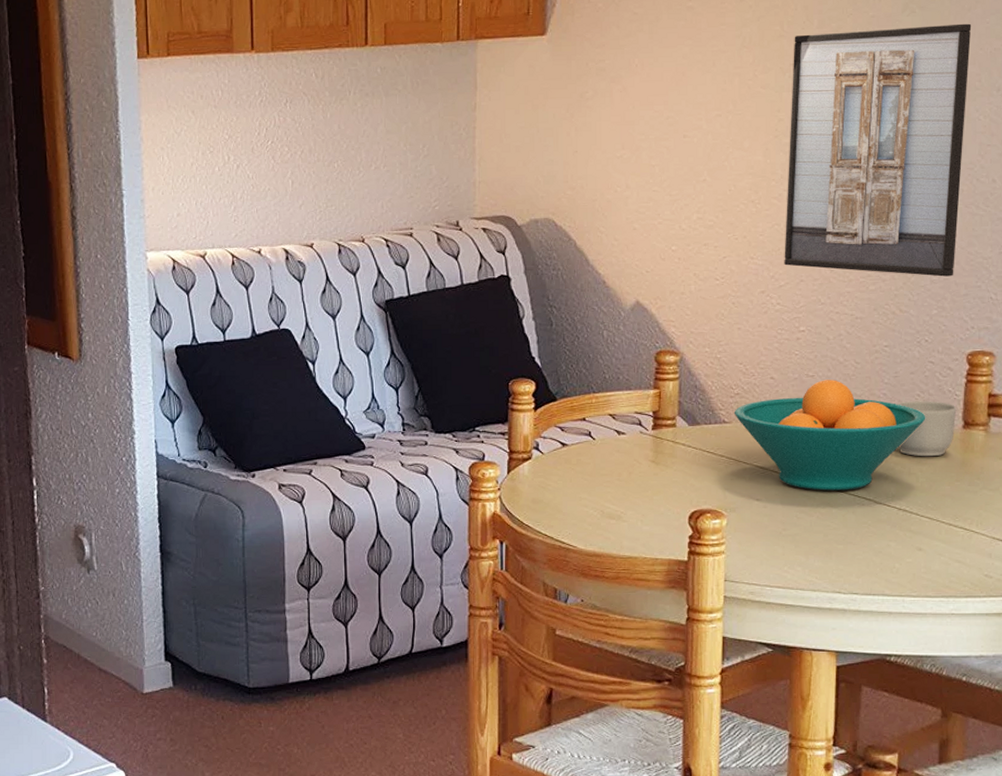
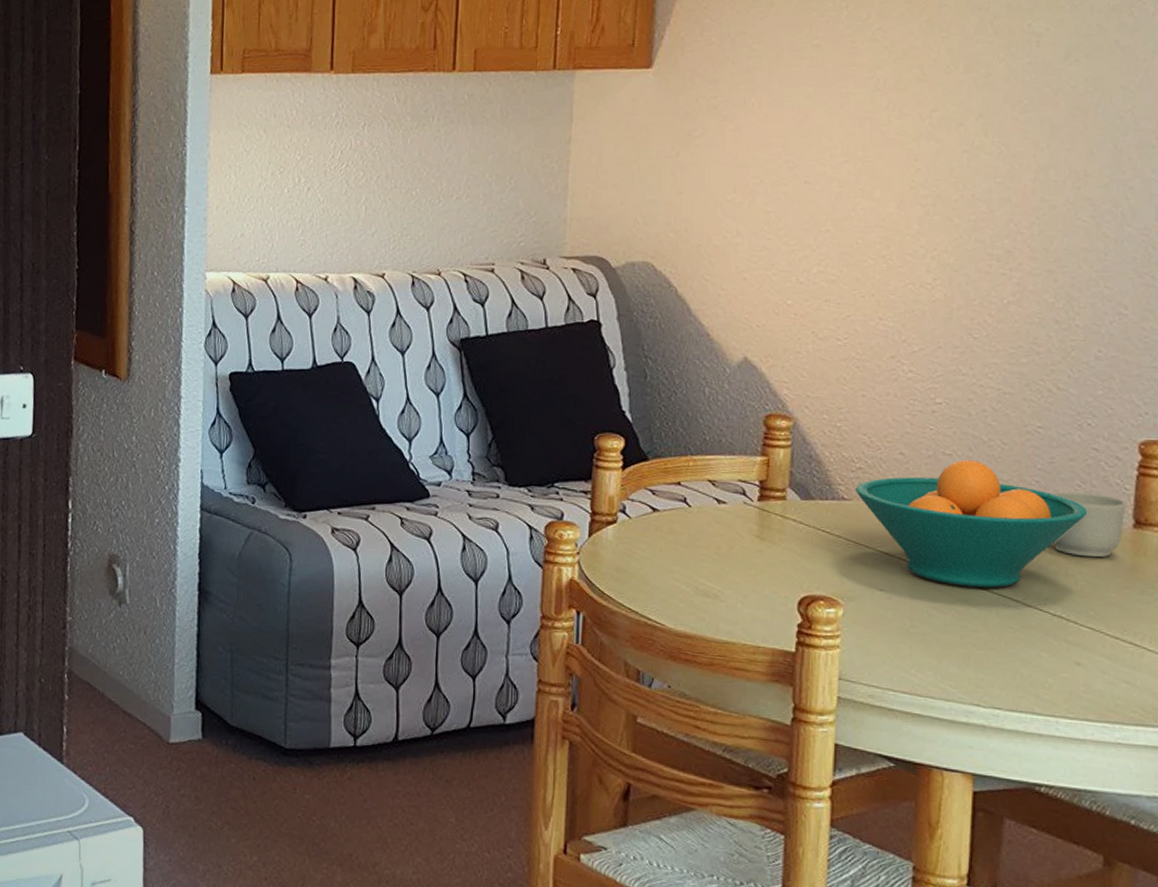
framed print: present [784,23,972,277] -> none [919,75,1148,354]

